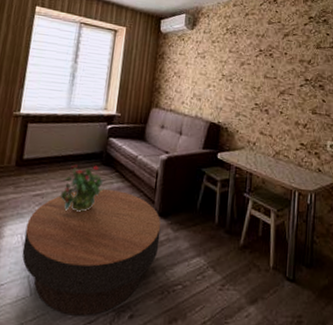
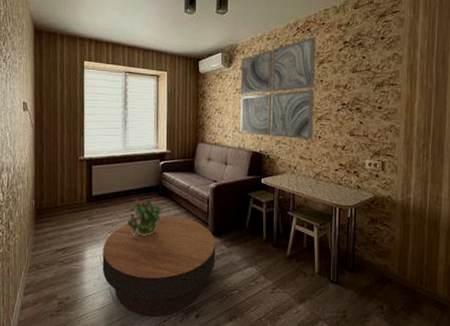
wall art: none [198,8,282,114] -> present [240,36,316,139]

